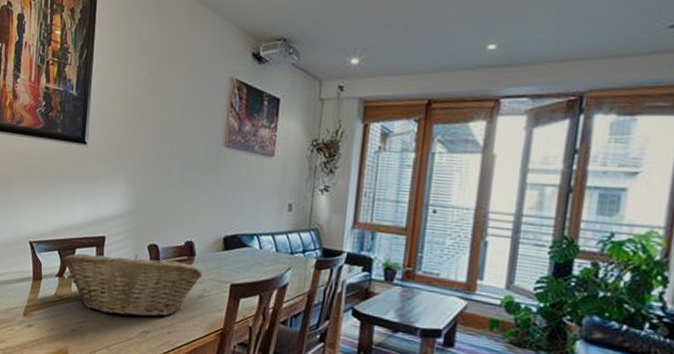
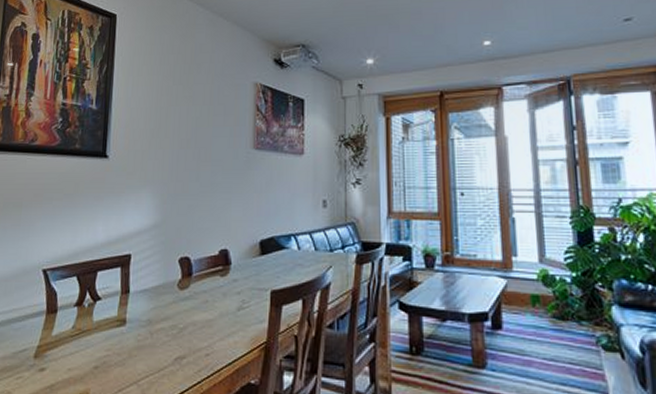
fruit basket: present [61,253,203,317] -> none [81,271,241,343]

